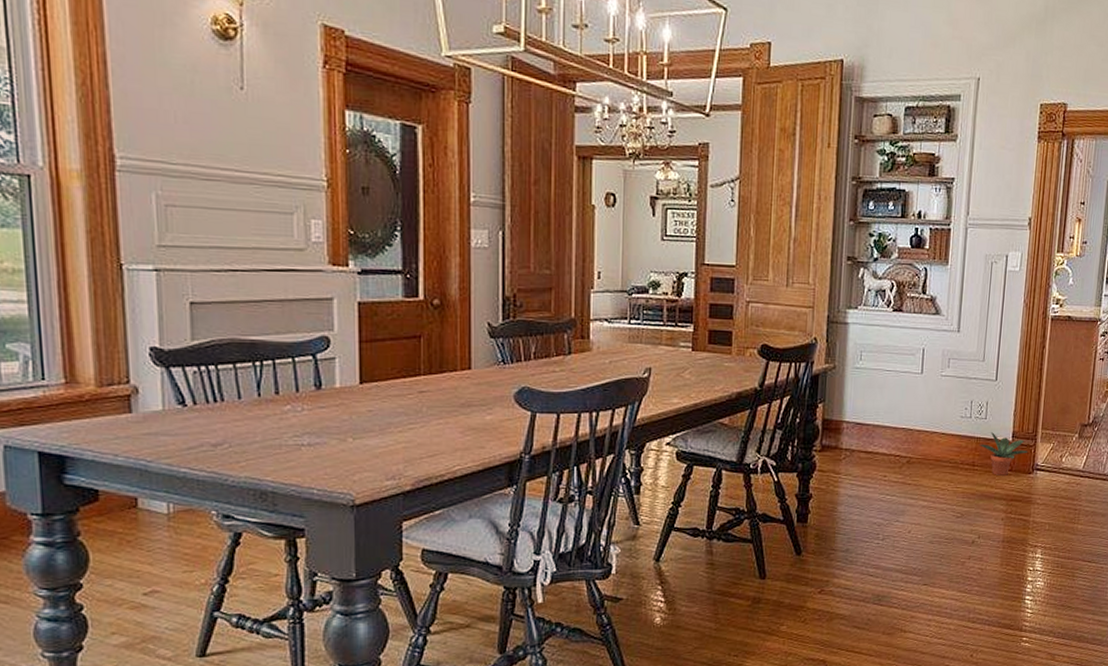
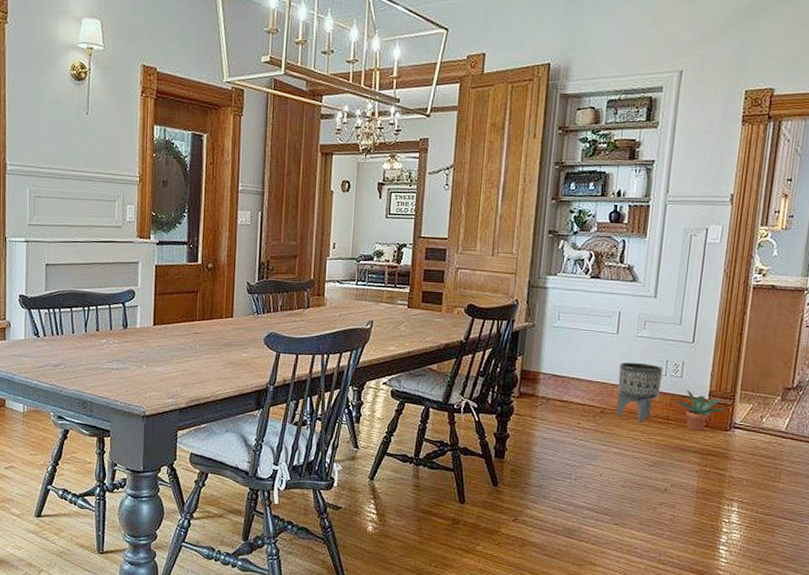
planter: none [923,404,968,471] -> present [616,362,663,423]

